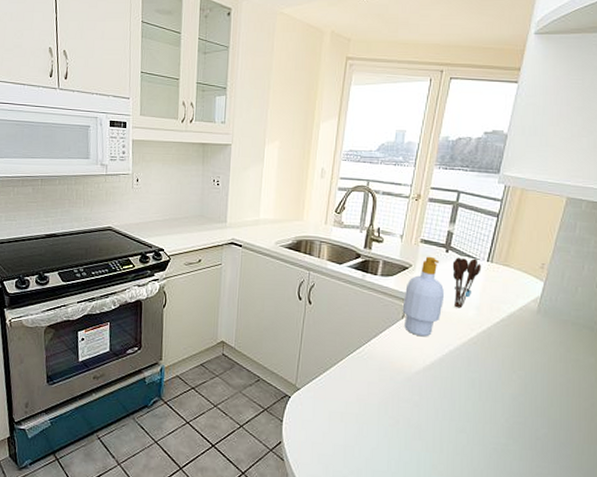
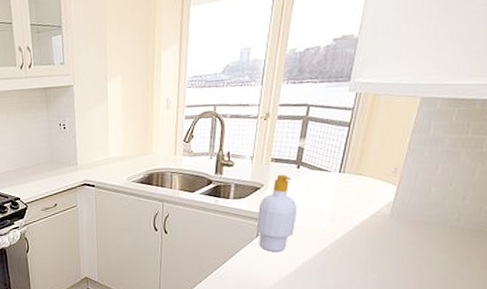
utensil holder: present [452,257,481,308] -> none [304,171,333,222]

